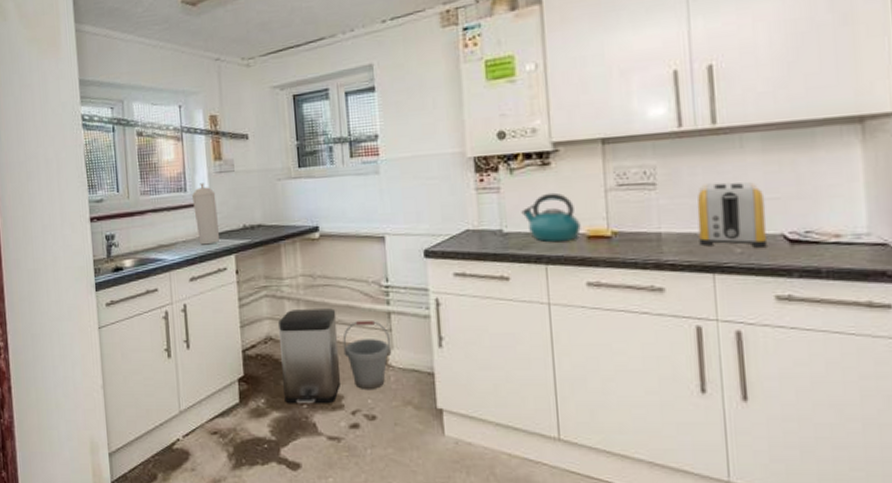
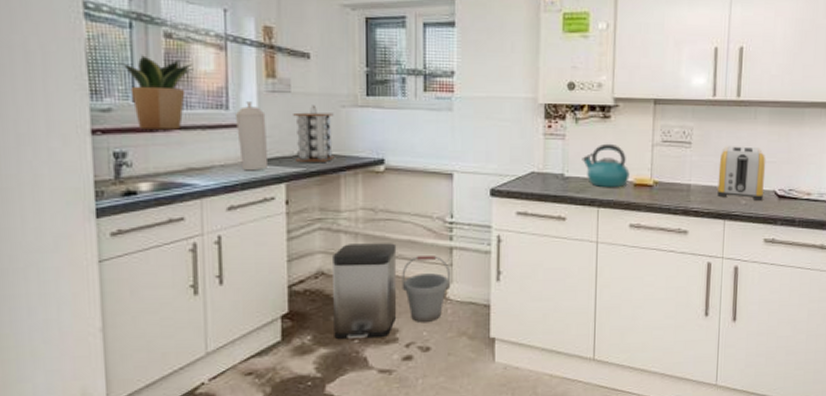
potted plant: none [107,153,159,215] -> present [120,55,194,130]
spice rack: none [238,180,274,235] -> present [293,104,334,163]

